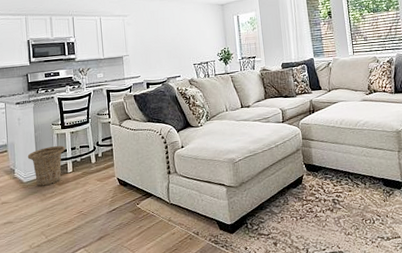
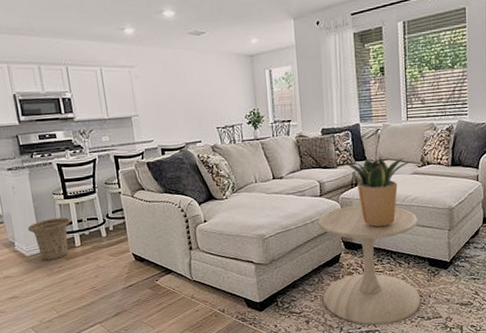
side table: none [281,130,380,246] -> present [317,205,421,325]
potted plant: none [302,85,361,149] -> present [344,156,412,227]

